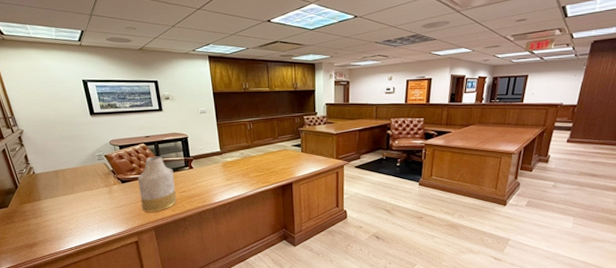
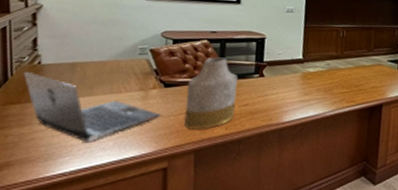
laptop computer: none [25,179,125,226] -> present [23,71,162,142]

